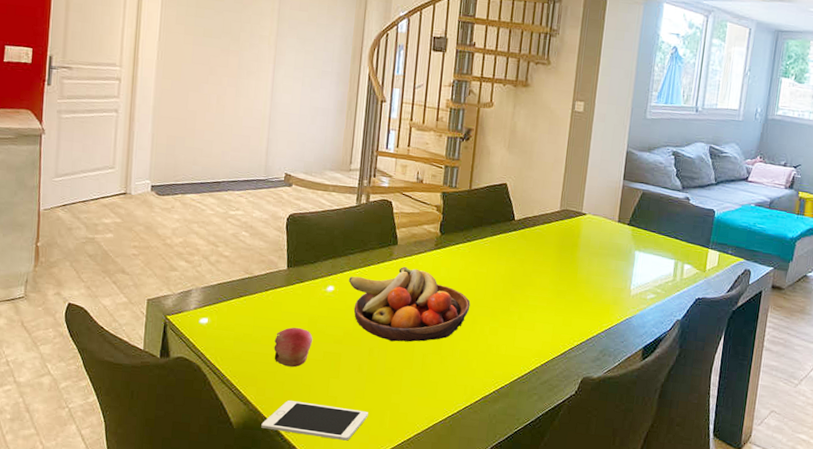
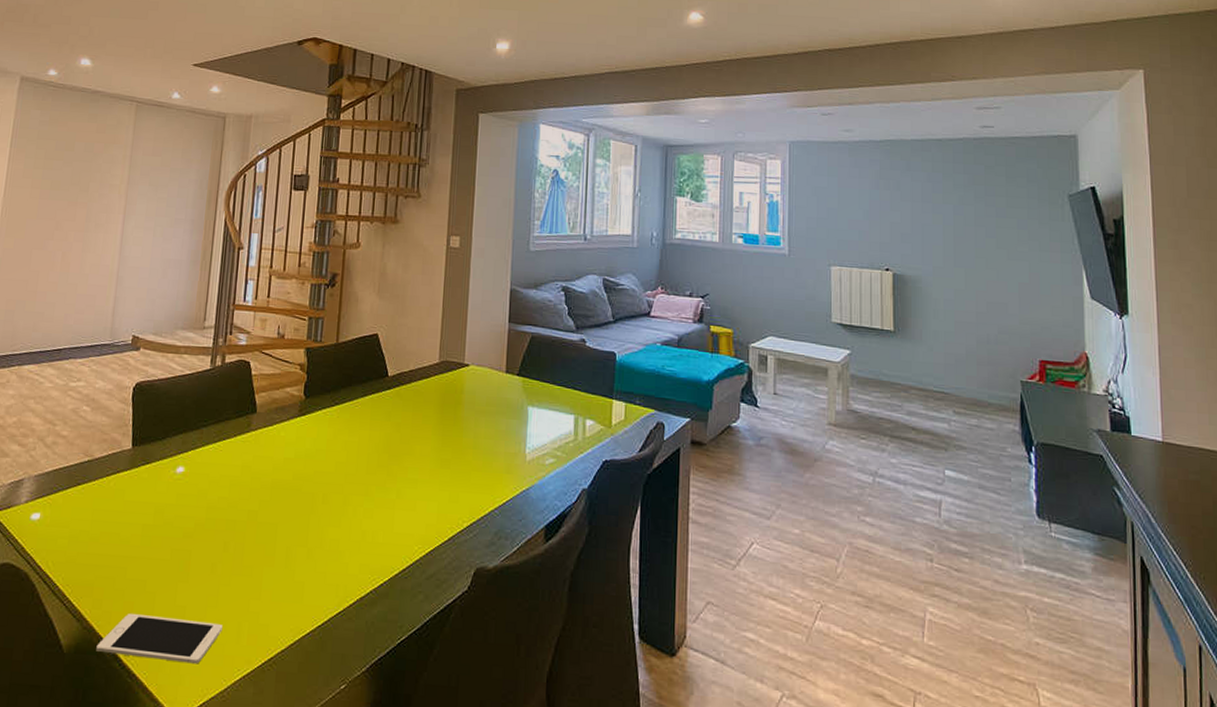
apple: present [274,327,313,368] -> none [114,519,160,571]
fruit bowl: present [348,266,471,342] -> none [201,438,341,533]

